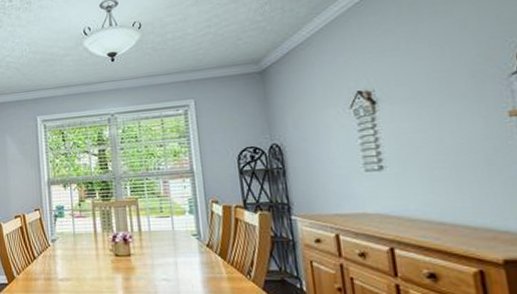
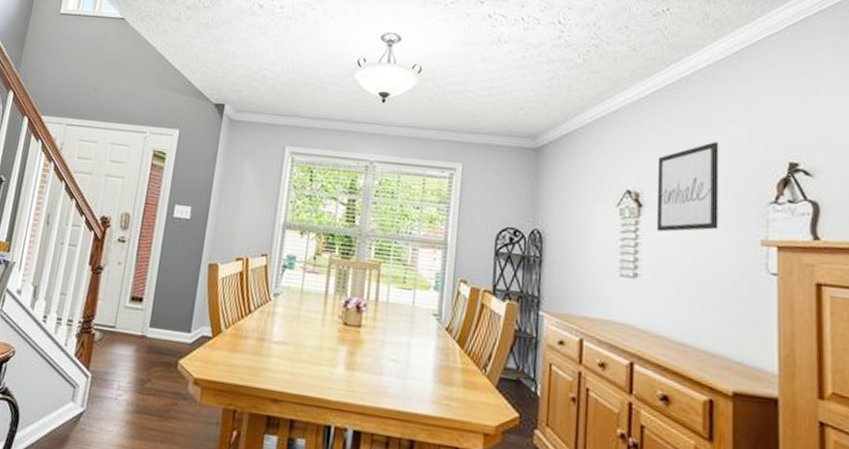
wall art: none [383,27,460,123] -> present [656,142,719,232]

